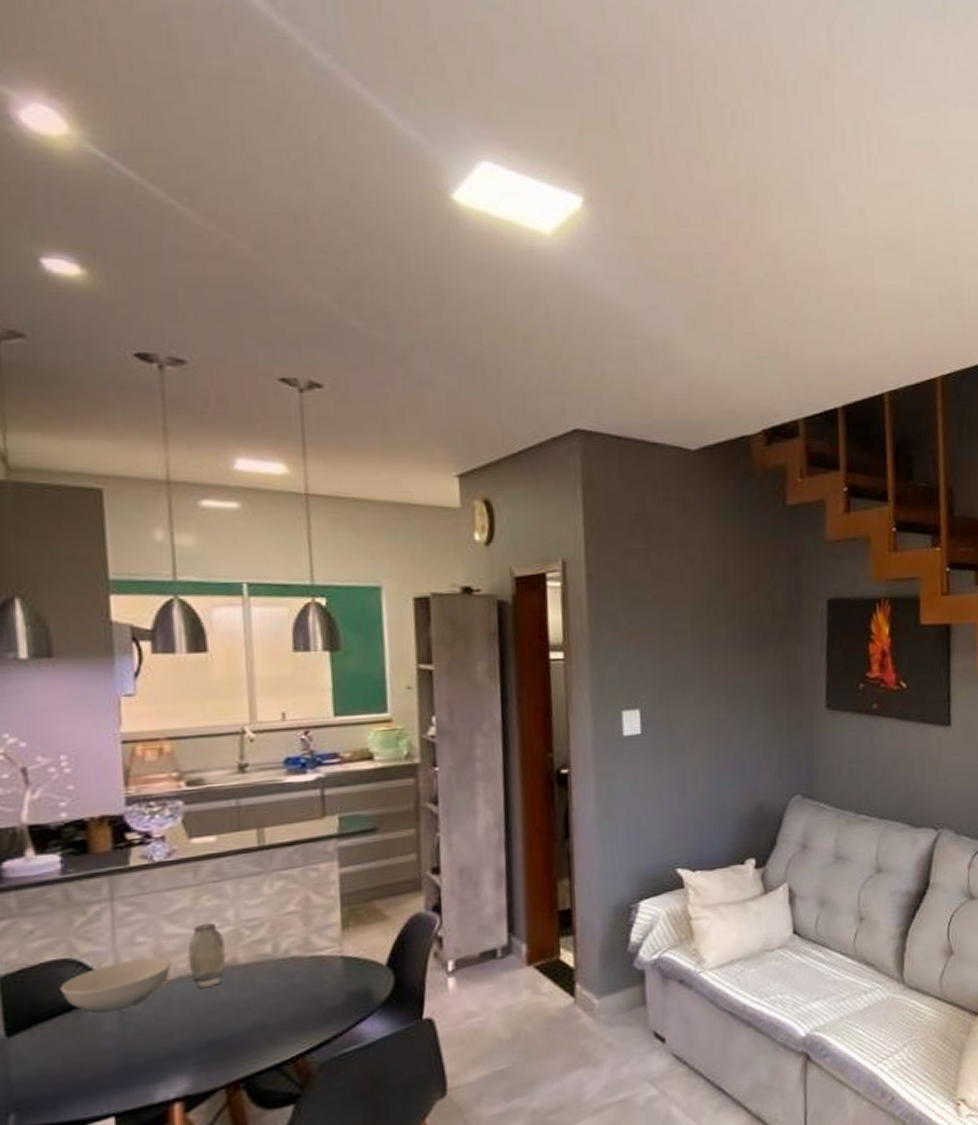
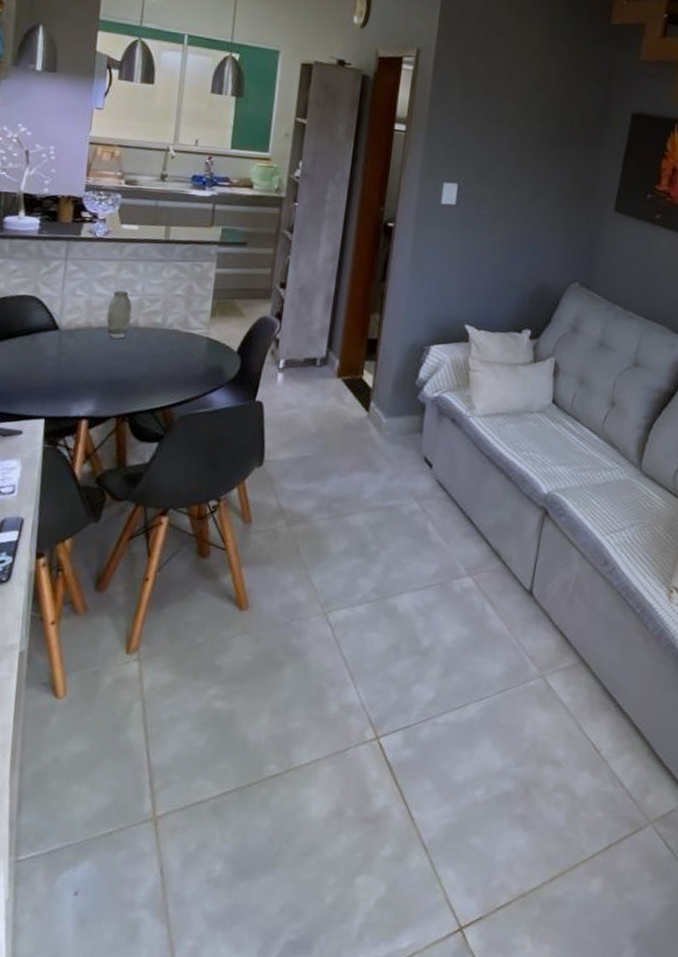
bowl: present [59,957,172,1012] -> none [25,306,97,341]

